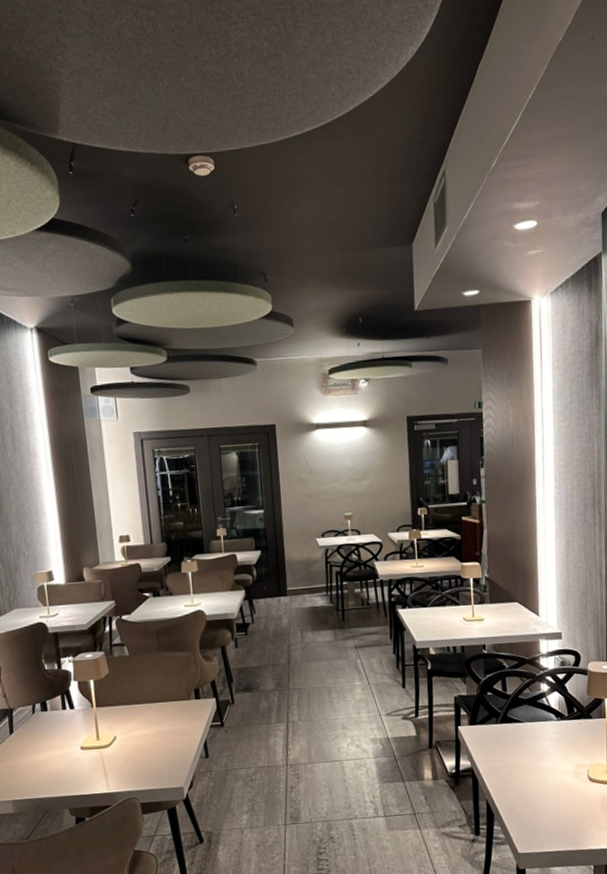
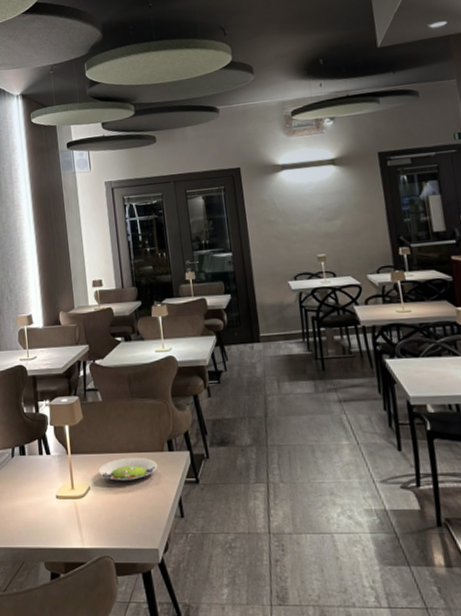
salad plate: none [125,706,185,730] -> present [98,457,158,482]

